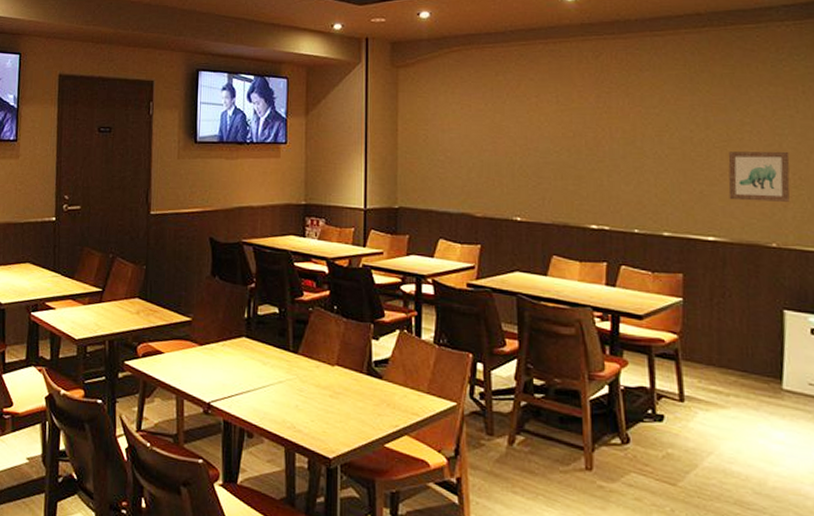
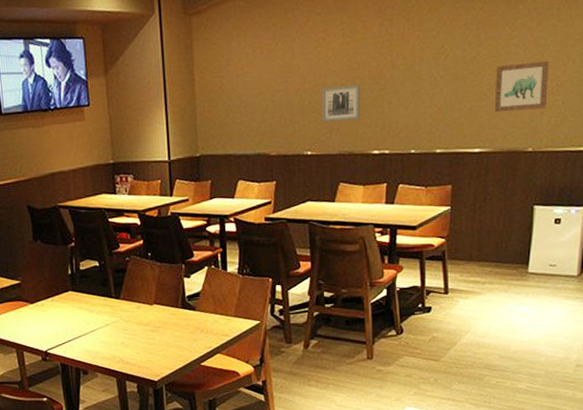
wall art: none [533,153,577,190] -> present [321,85,361,122]

